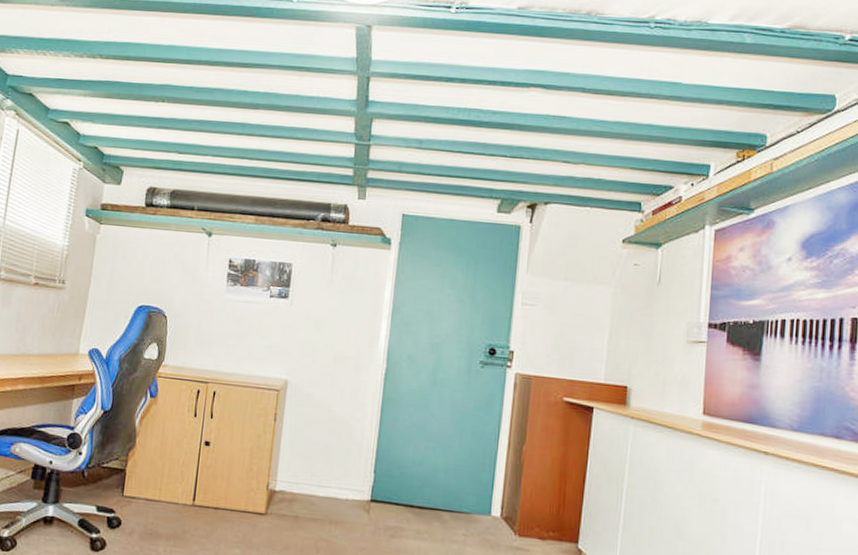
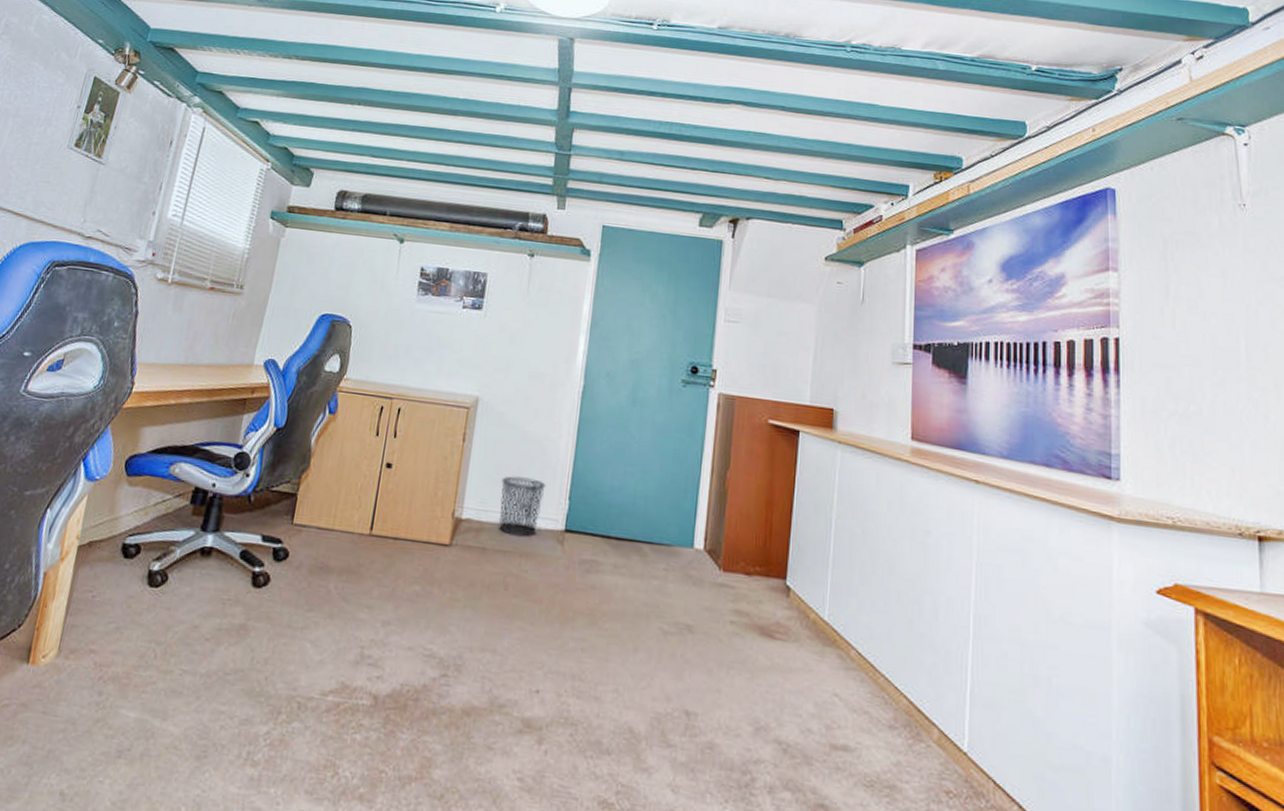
waste bin: none [310,452,352,506] -> present [499,476,546,537]

